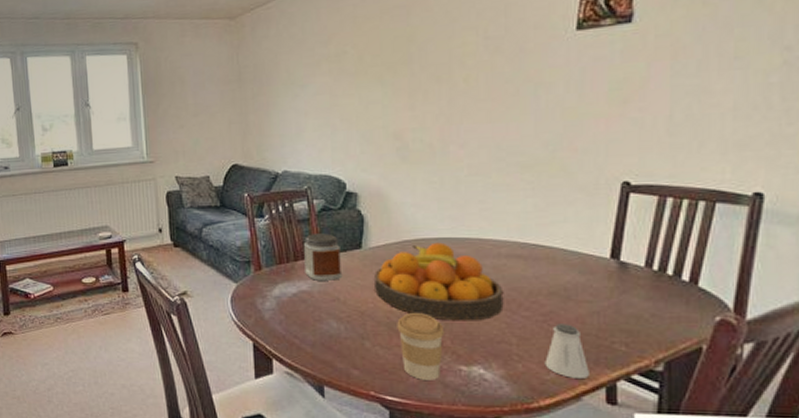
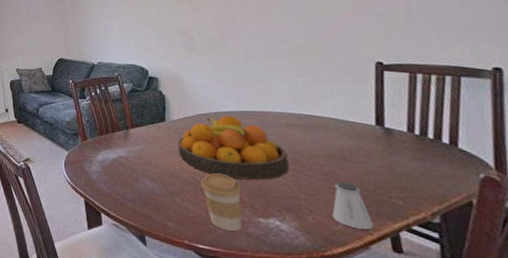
jar: present [304,233,343,281] -> none [119,110,152,148]

